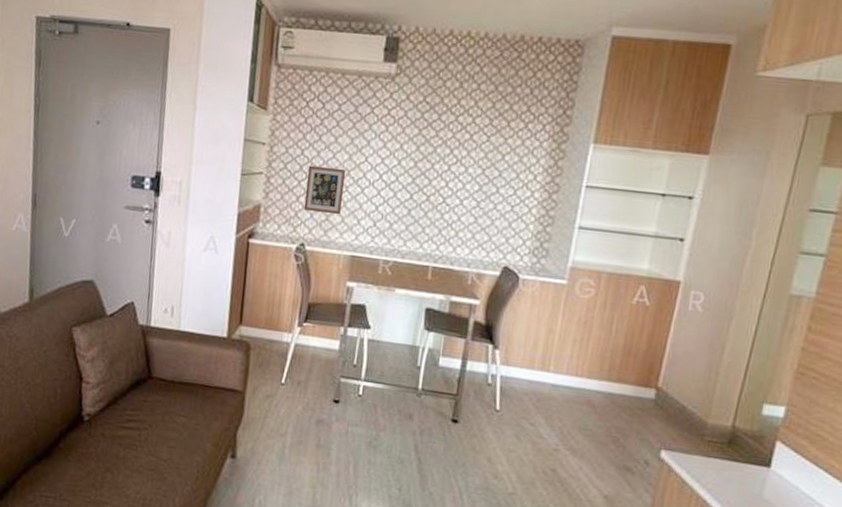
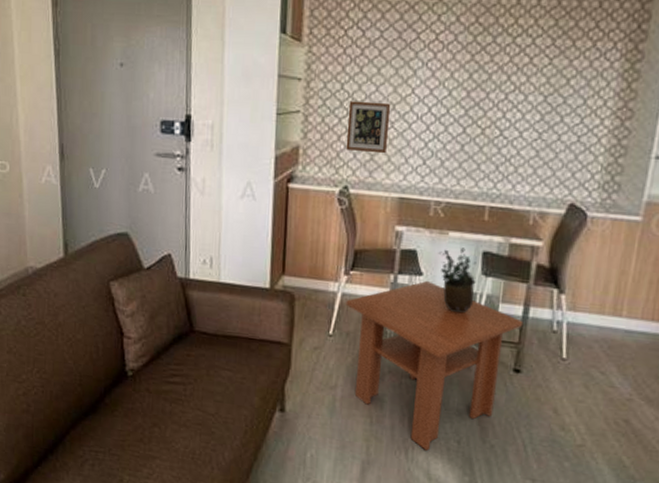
coffee table: none [298,333,462,498] -> present [345,280,524,451]
potted plant: none [385,304,420,366] -> present [438,247,476,314]

